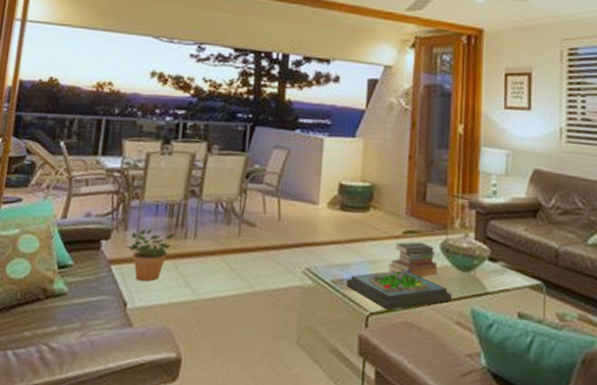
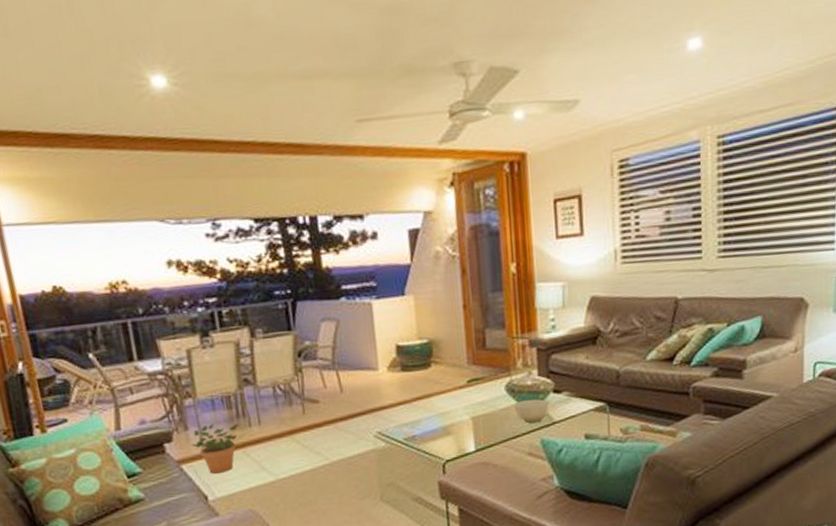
board game: present [346,269,452,311] -> none [419,415,522,455]
books: present [388,242,438,276] -> none [457,387,505,421]
bowl: none [447,262,483,290] -> present [514,399,549,424]

